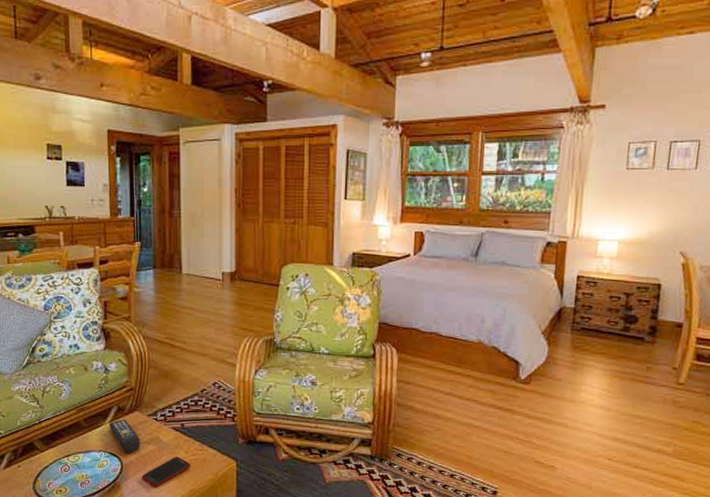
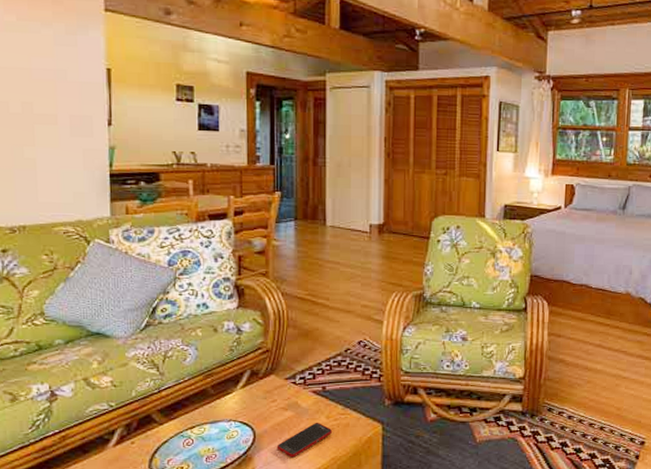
remote control: present [109,419,140,454] -> none [240,385,276,422]

